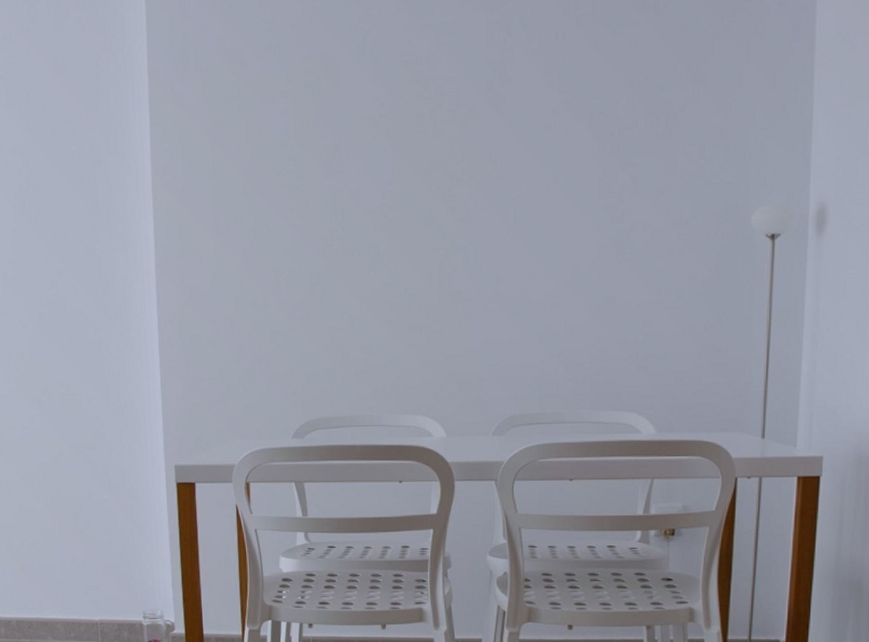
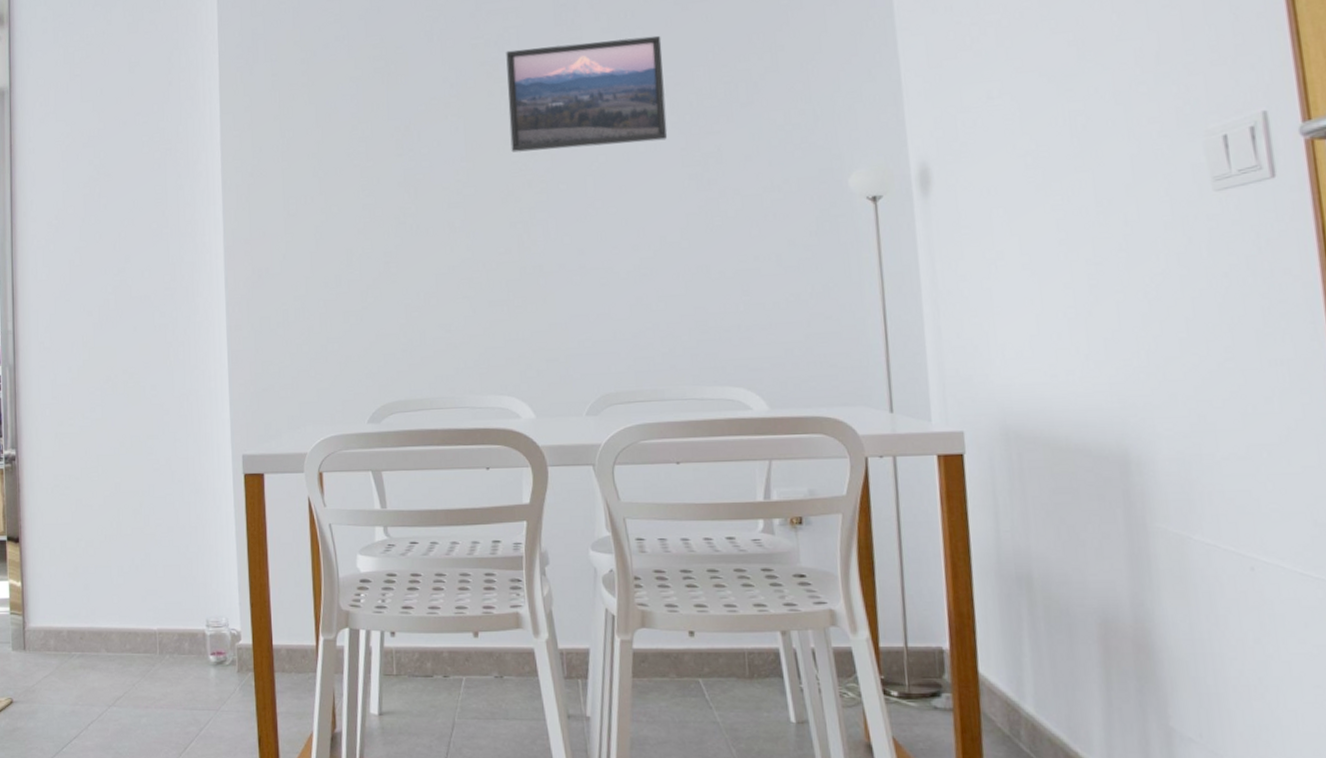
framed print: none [436,60,590,177] -> present [506,35,668,153]

